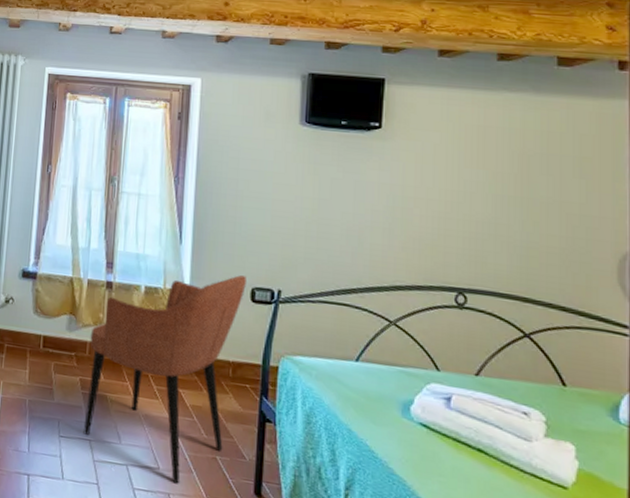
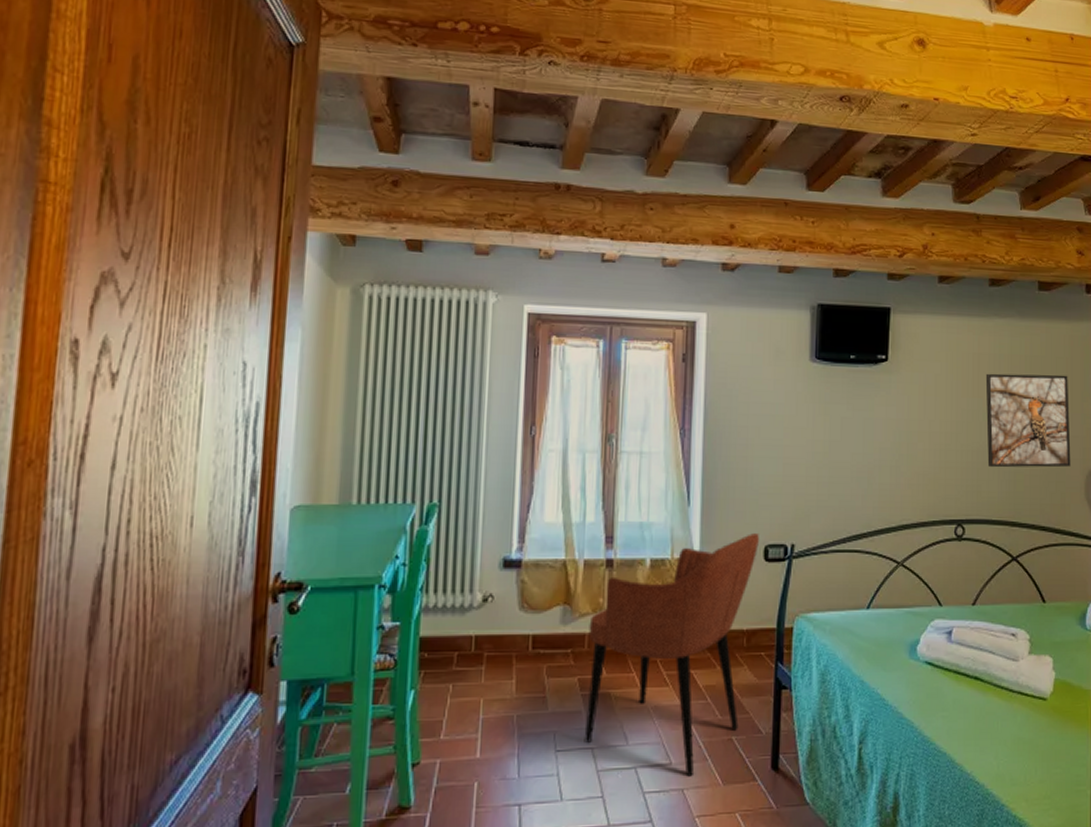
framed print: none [492,146,599,248] -> present [985,373,1071,468]

